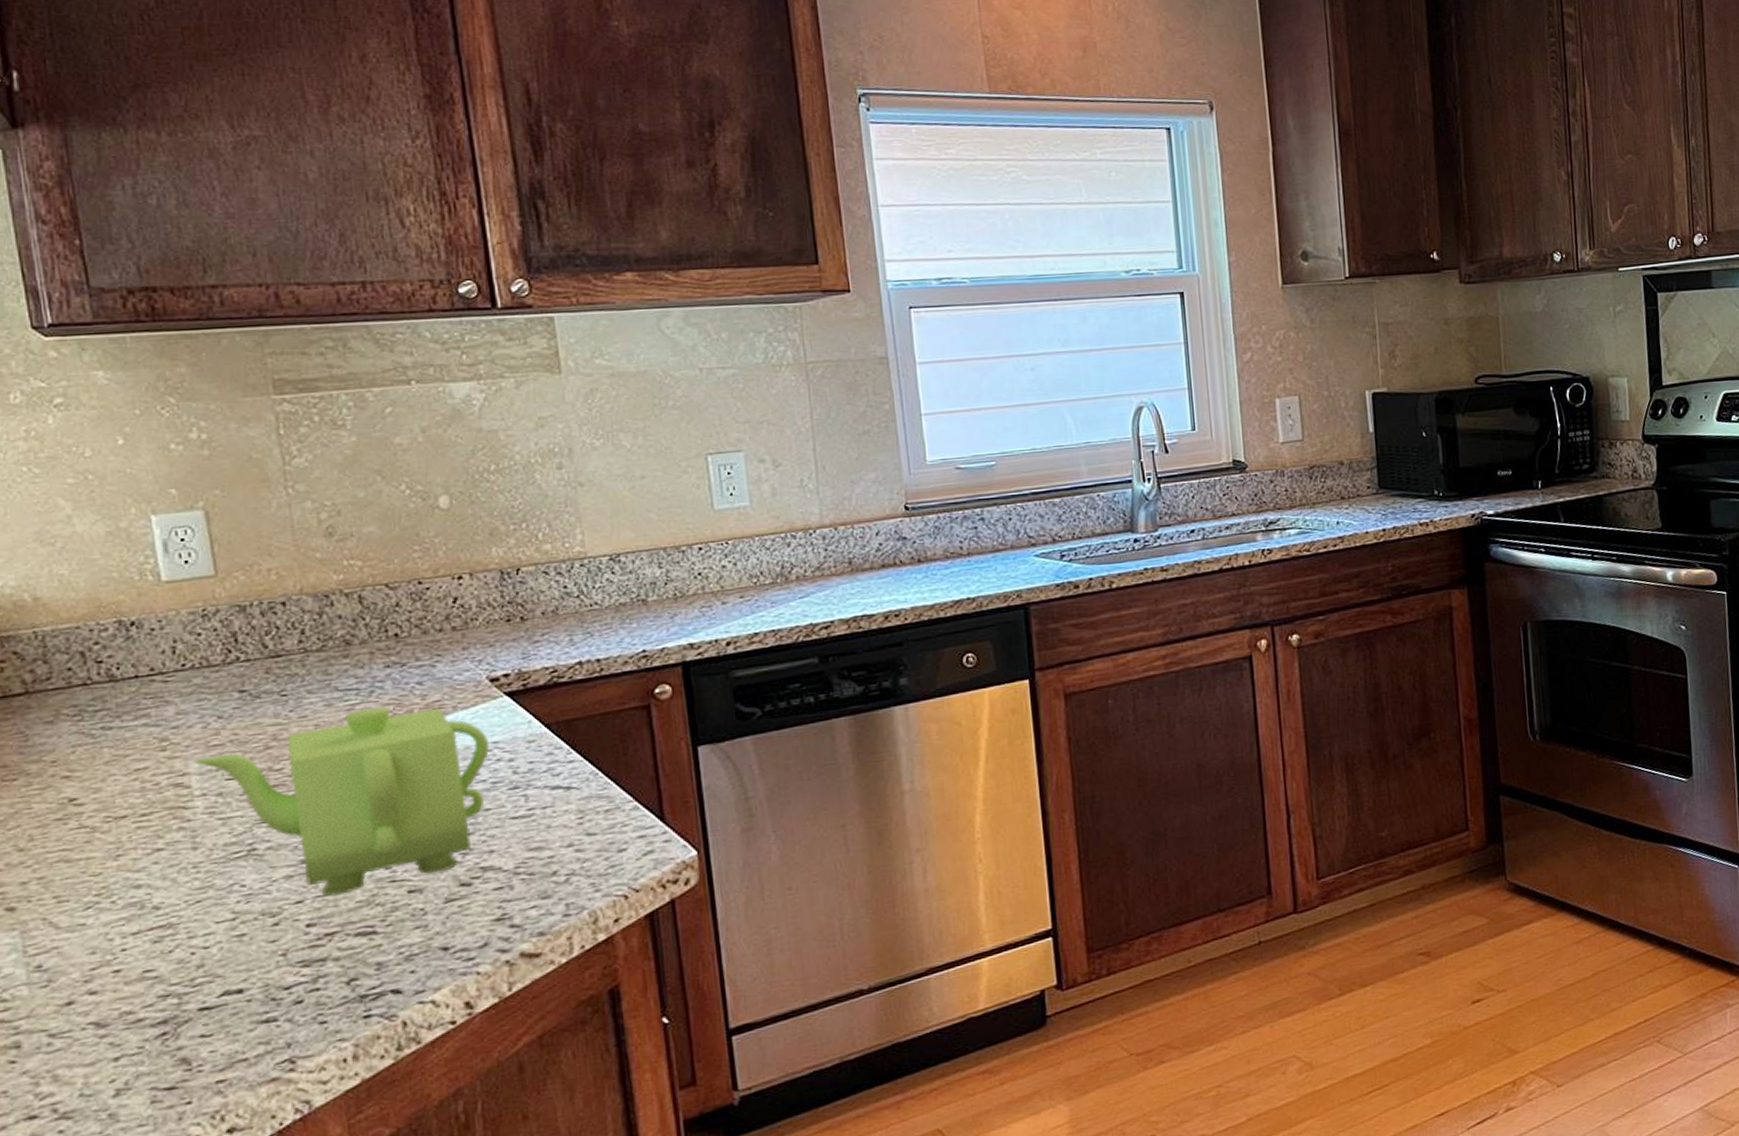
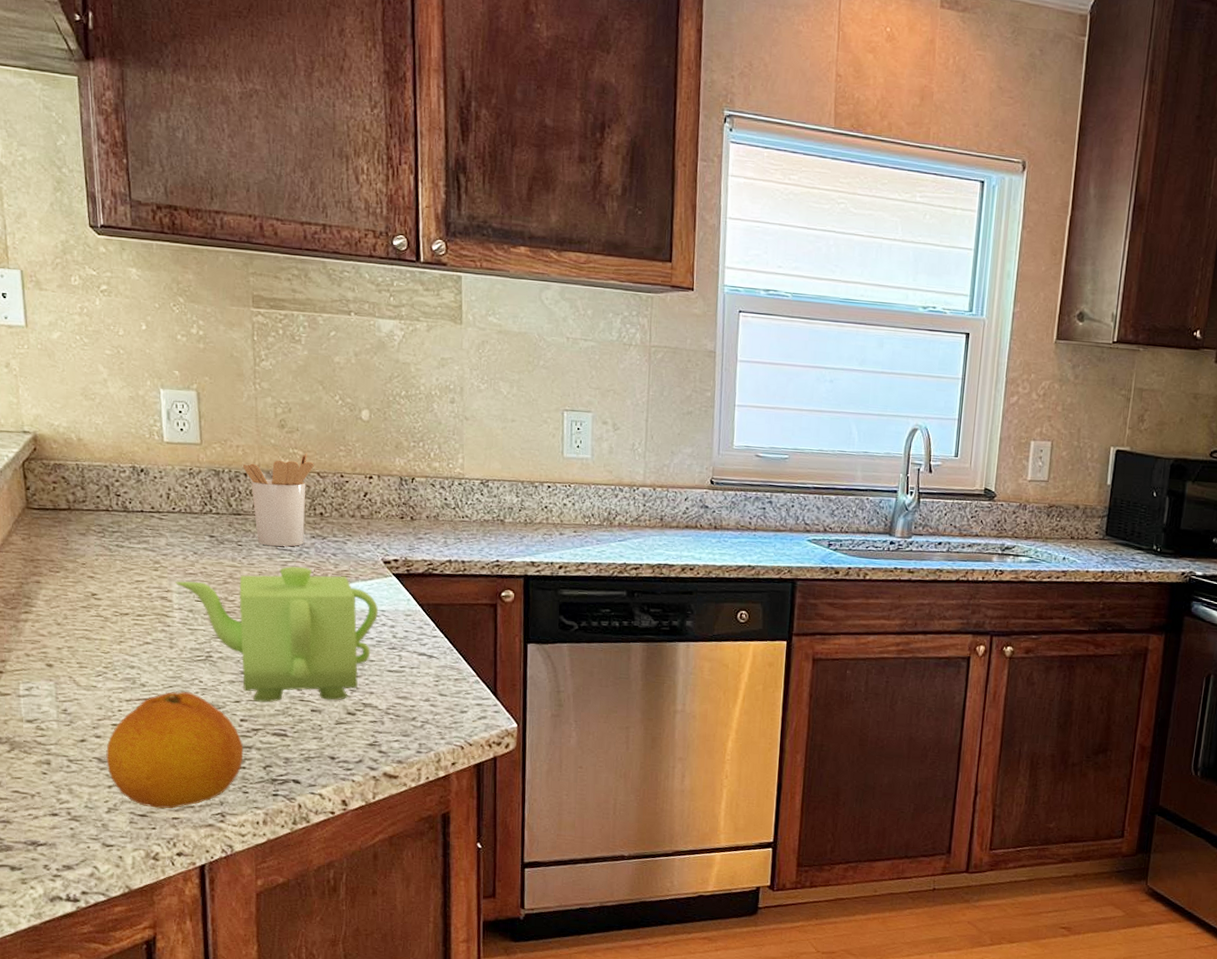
fruit: none [106,903,316,1075] -> present [106,691,244,809]
utensil holder: none [279,562,379,690] -> present [243,453,314,547]

